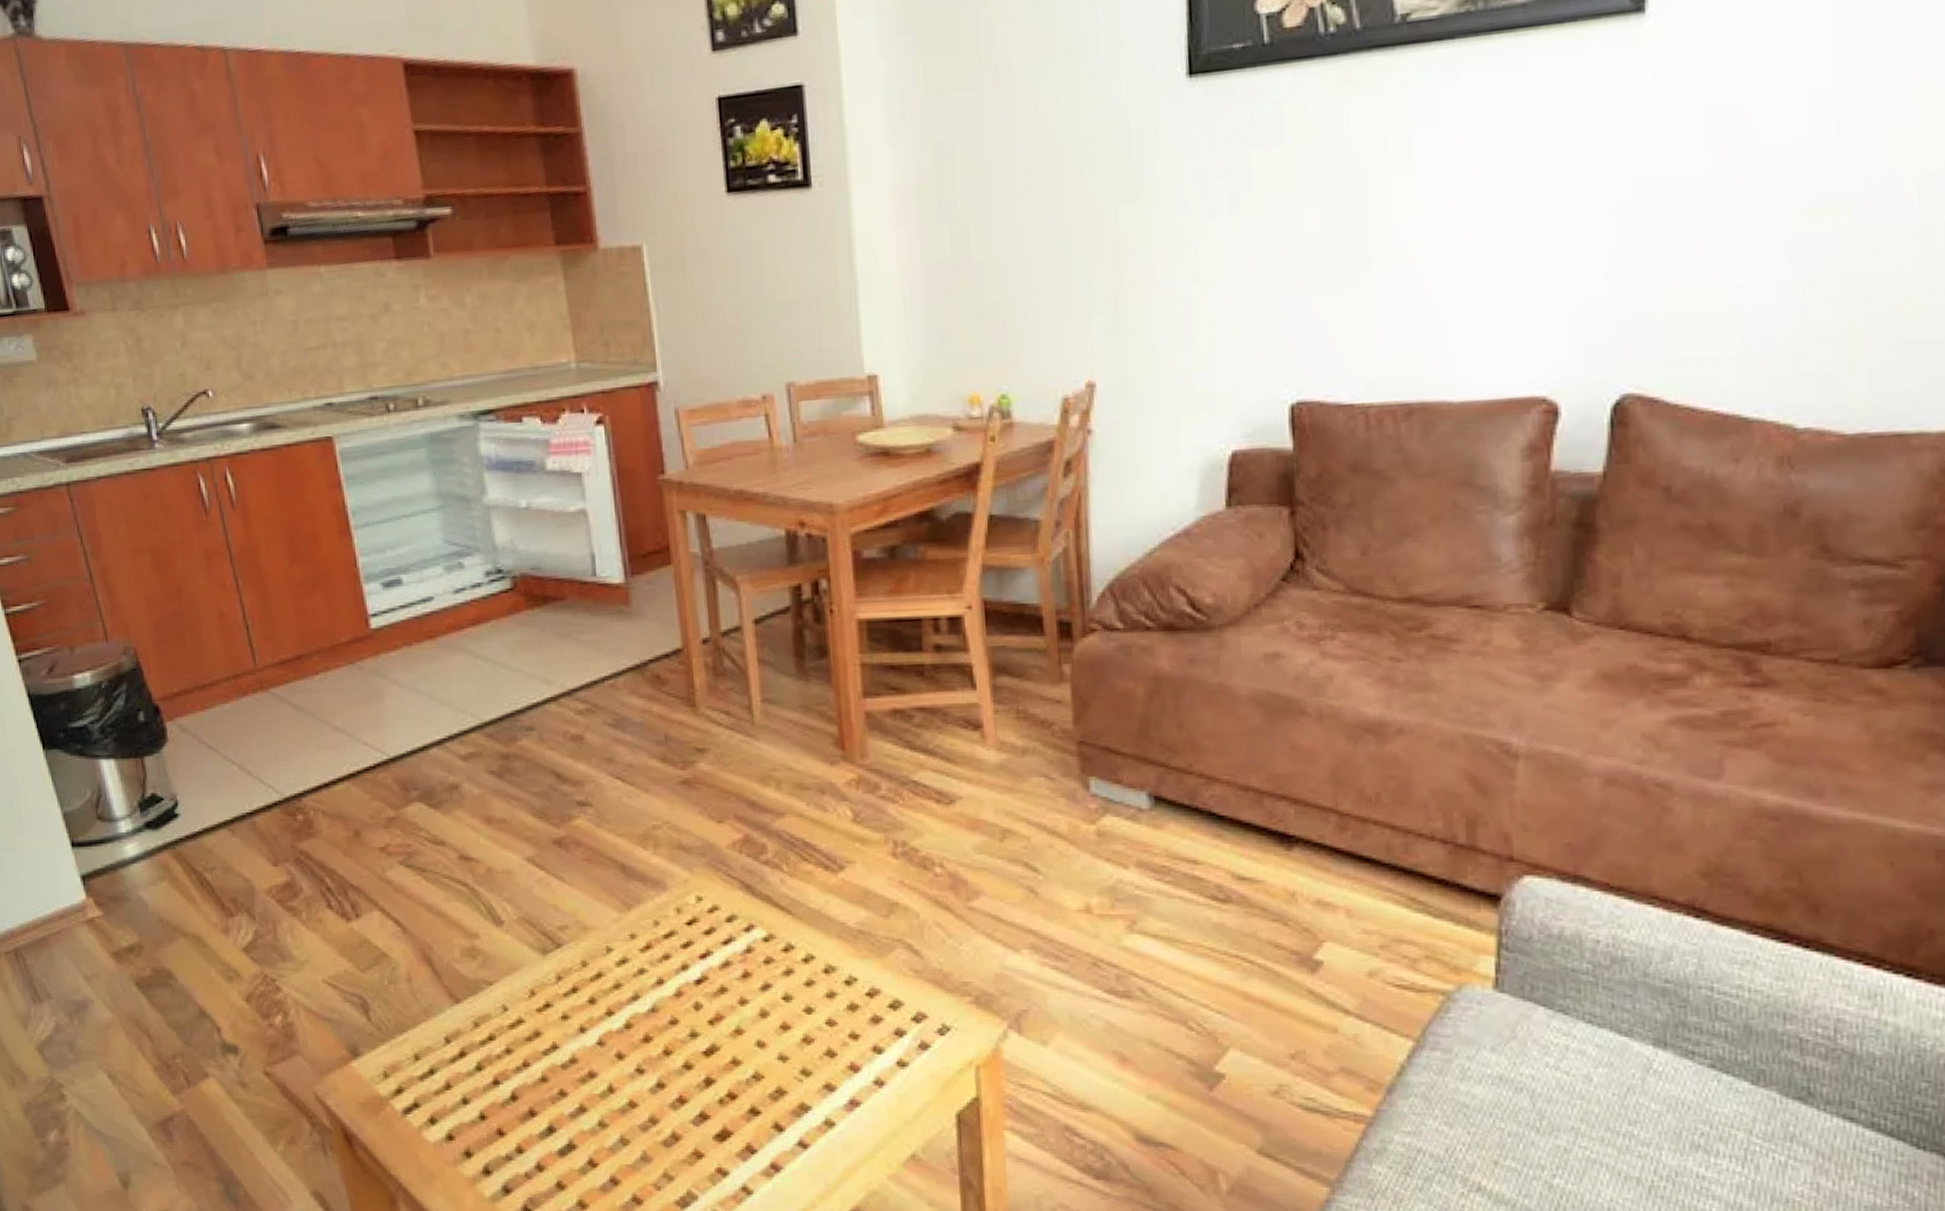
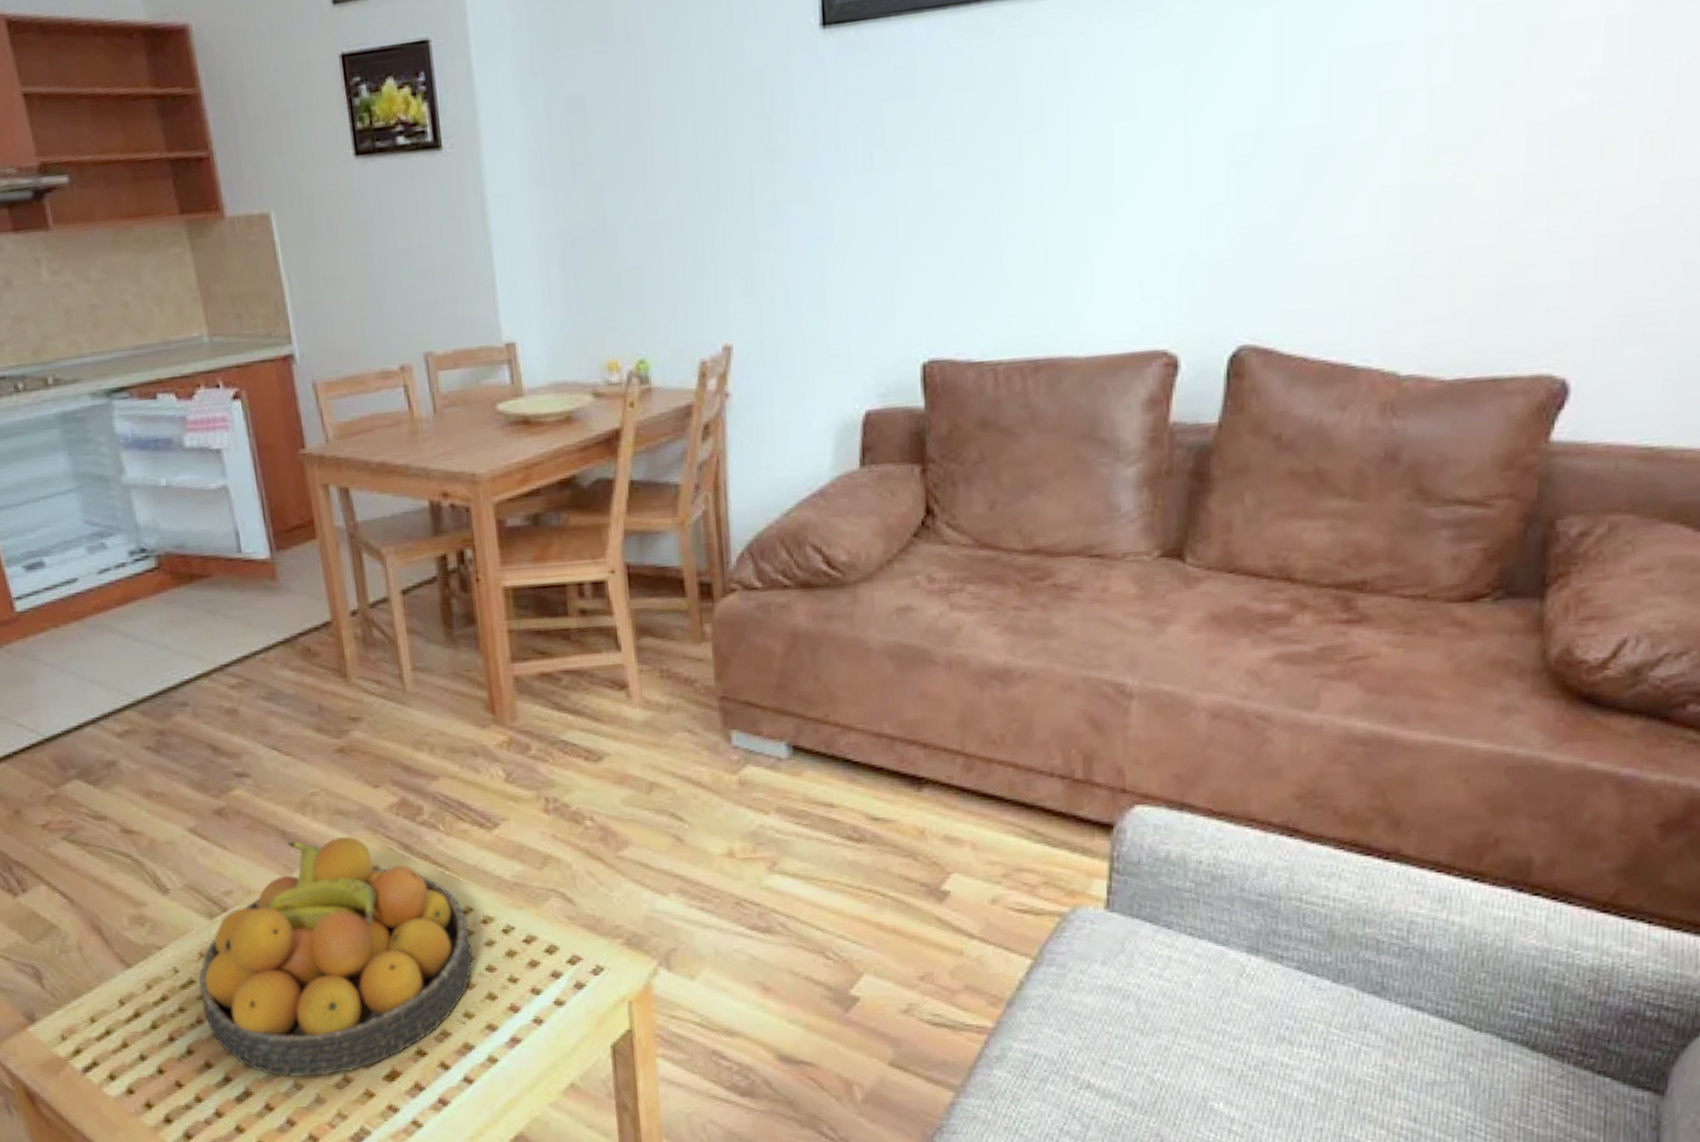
fruit bowl: none [527,874,813,1132] -> present [199,837,473,1077]

